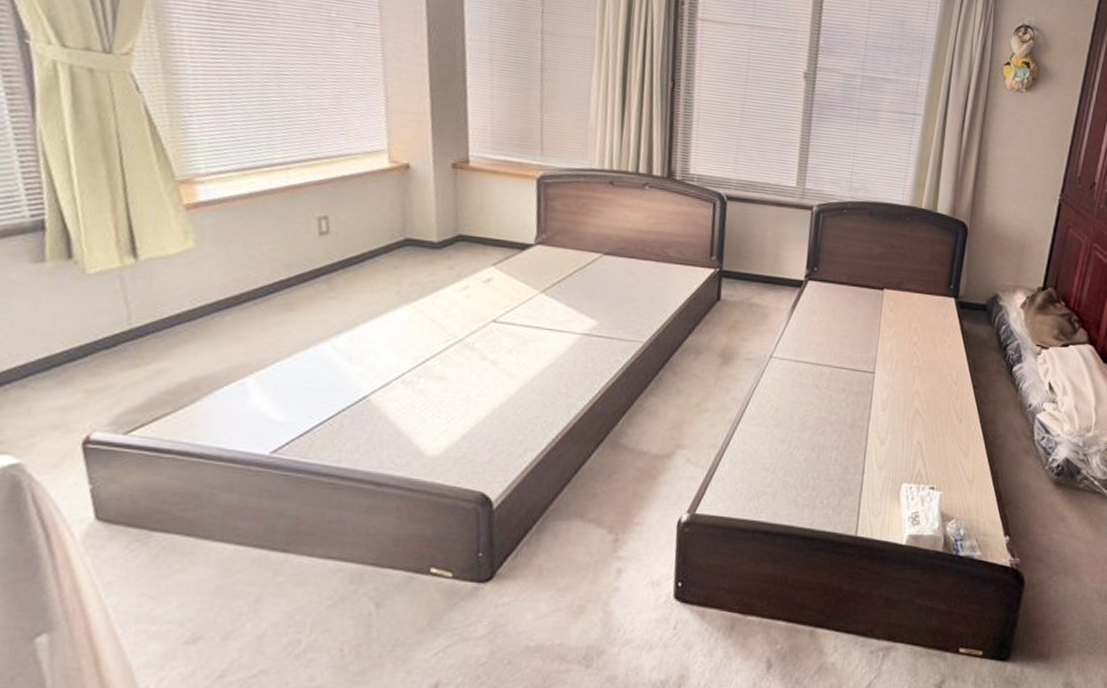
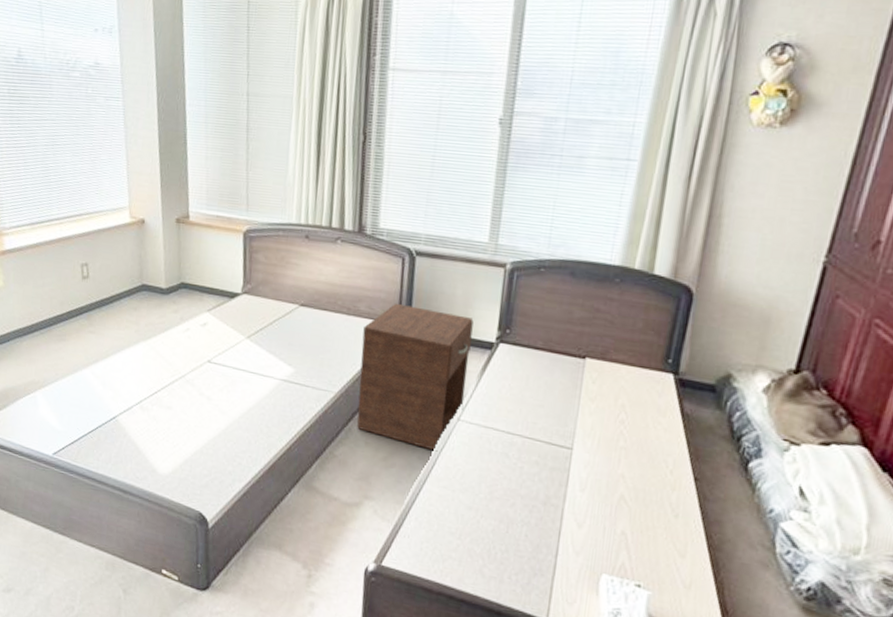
nightstand: none [668,247,784,391] -> present [357,303,474,452]

